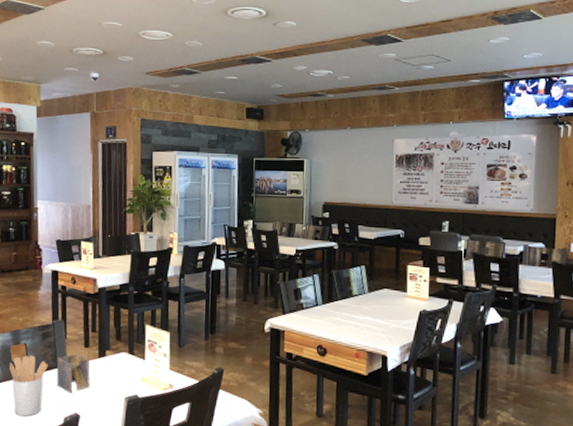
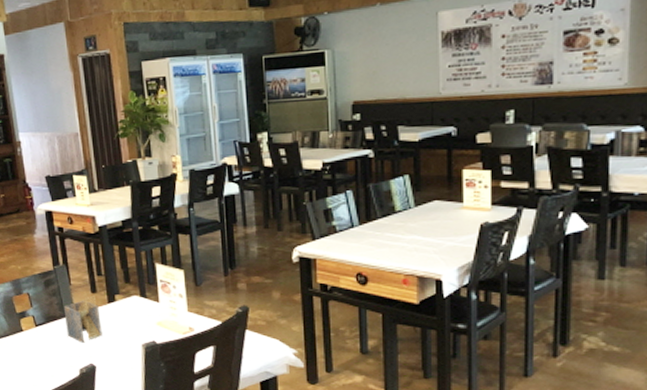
utensil holder: present [10,355,48,417] -> none [15,305,55,370]

